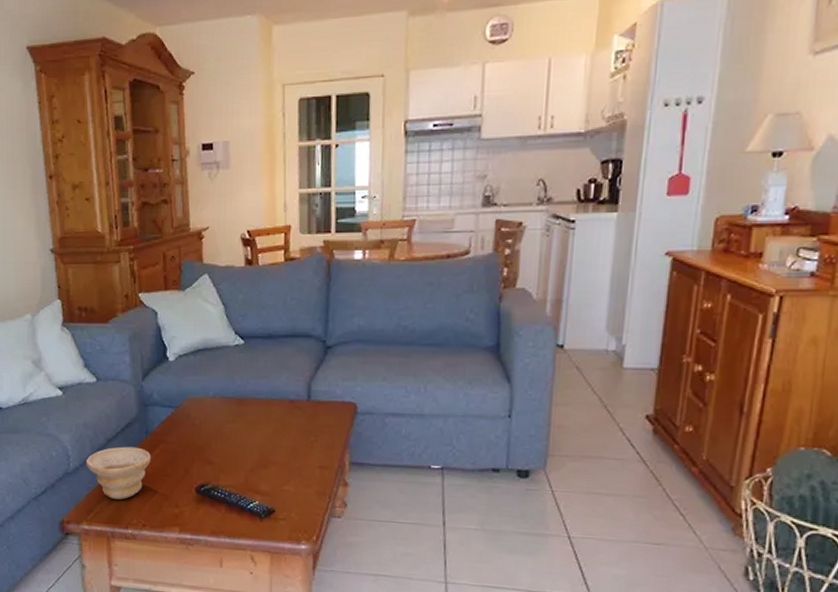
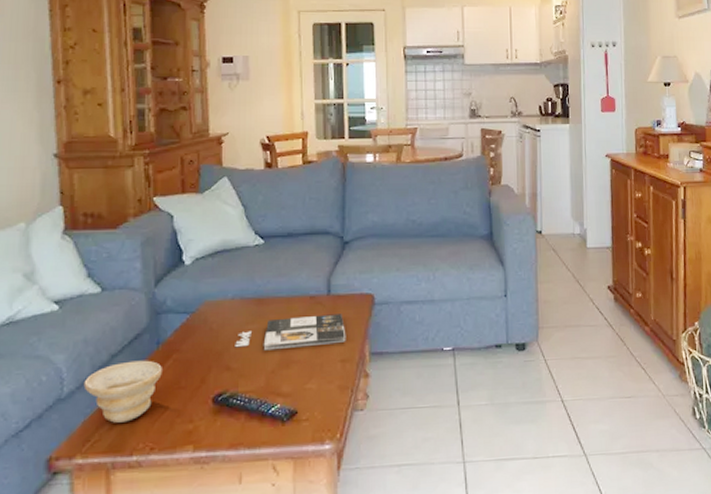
magazine: none [216,419,326,450] -> present [235,314,346,351]

